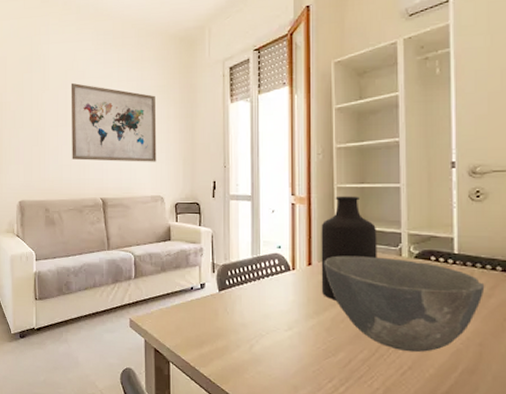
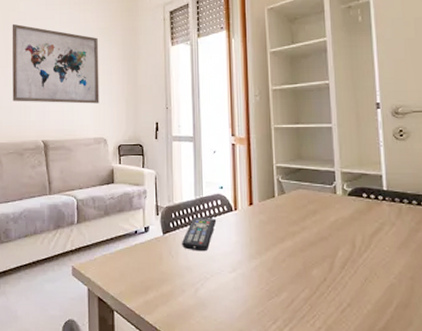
remote control: none [238,276,274,310] -> present [182,217,217,252]
bottle: present [321,196,377,301] -> none [260,136,314,240]
bowl: present [324,255,485,353] -> none [264,195,413,289]

